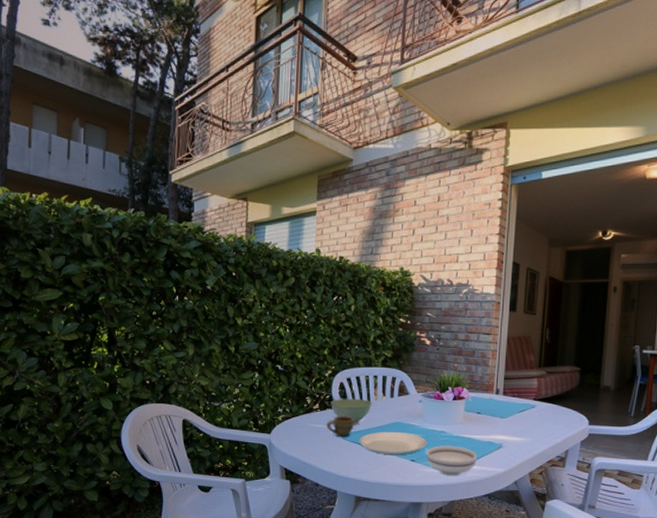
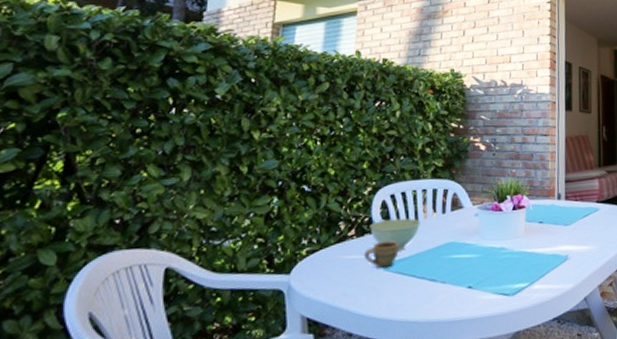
plate: present [359,431,427,455] -> none [405,253,486,284]
bowl: present [426,446,478,476] -> none [485,263,543,301]

